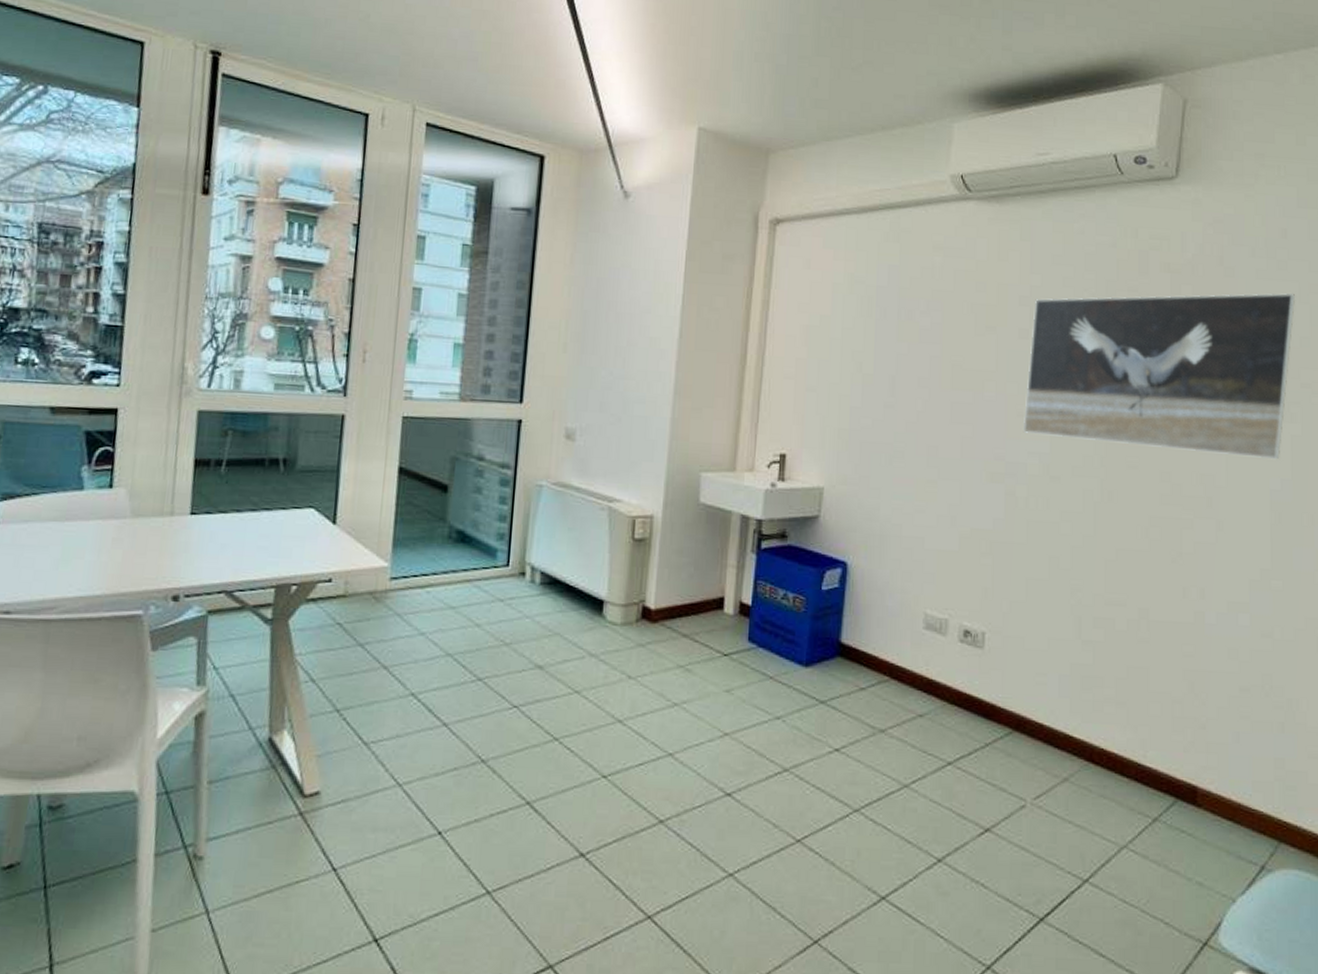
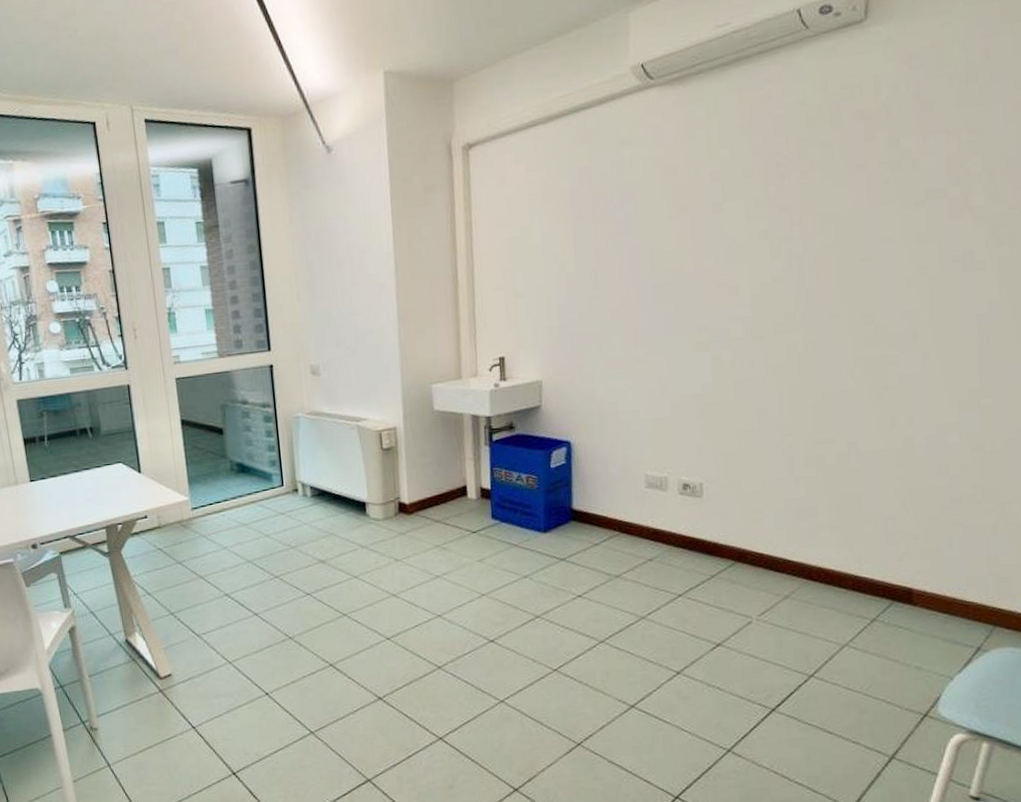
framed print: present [1022,292,1296,459] -> none [723,116,1001,301]

